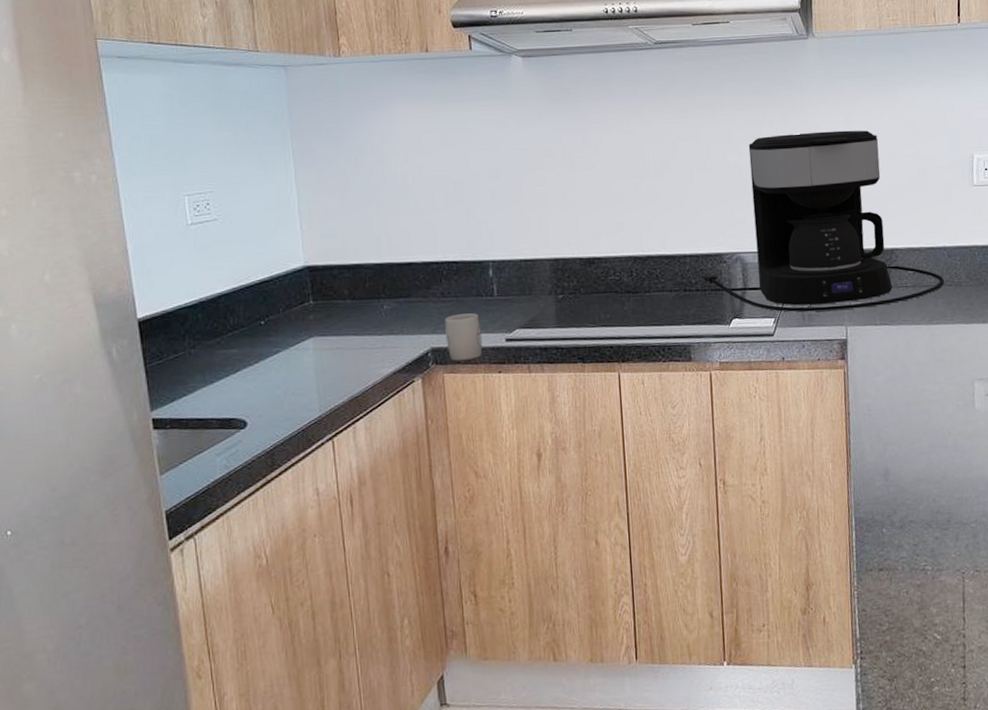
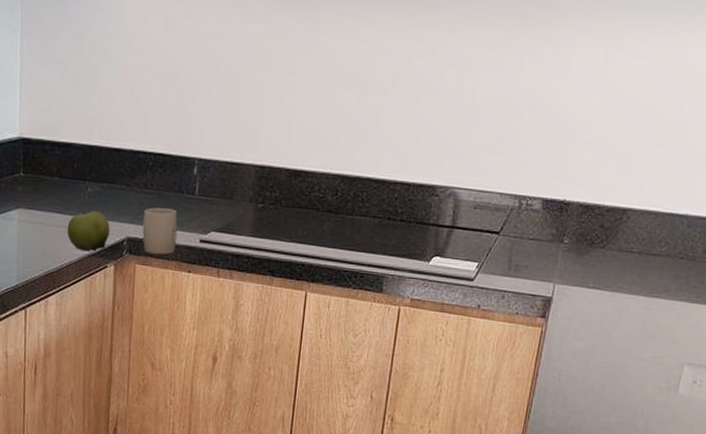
fruit: none [367,327,412,369] -> present [67,210,110,251]
coffee maker: present [703,130,944,313] -> none [410,64,677,268]

